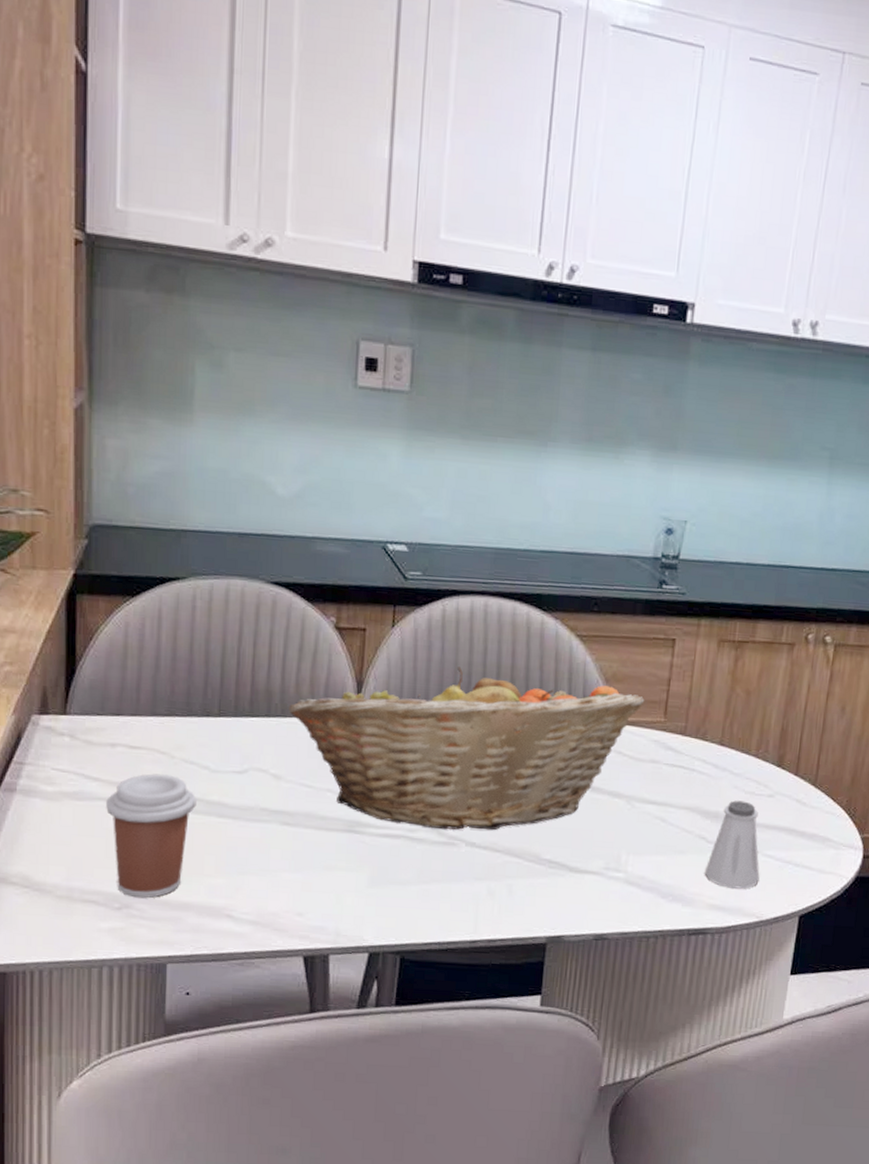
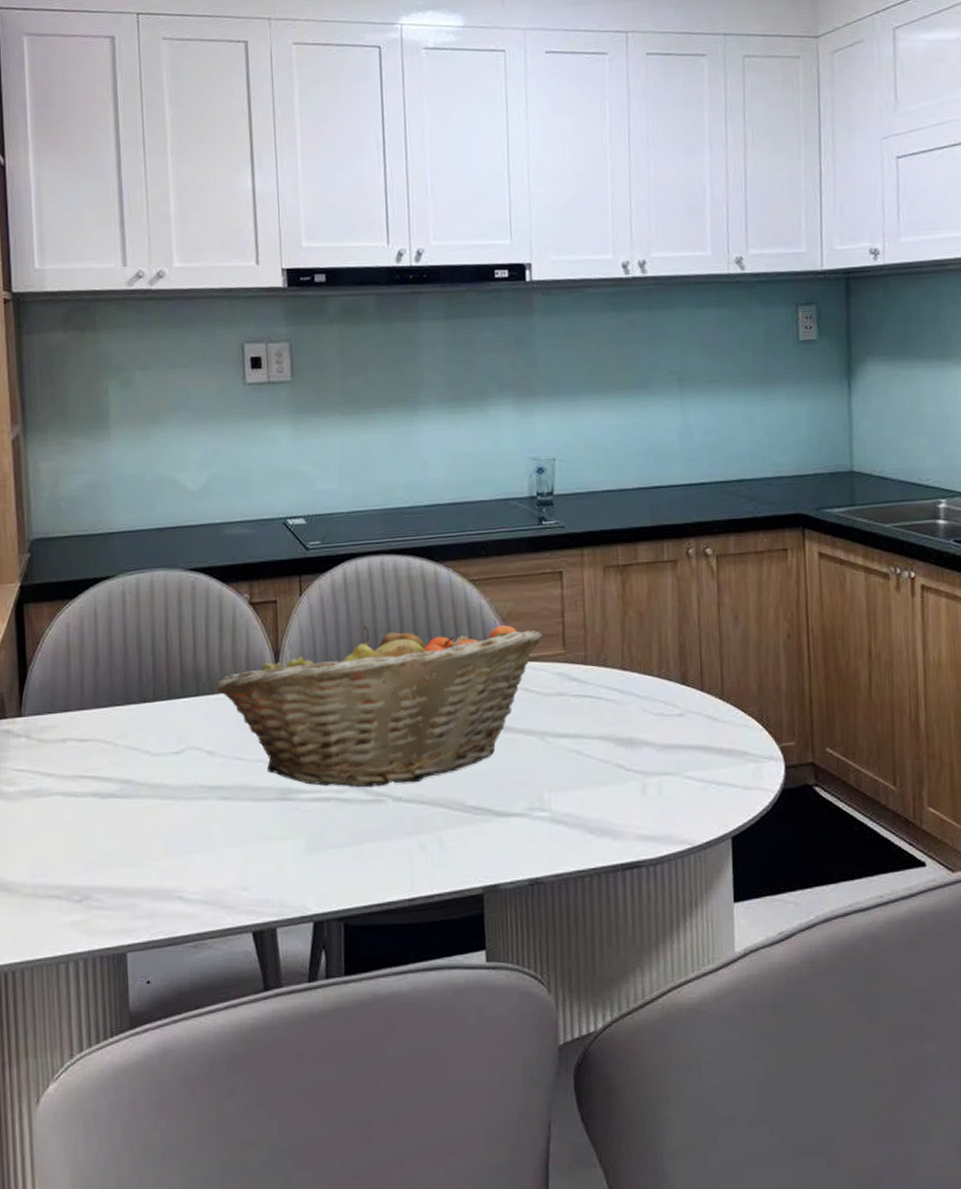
coffee cup: present [106,773,197,898] -> none [61,763,141,887]
saltshaker: present [704,800,760,889] -> none [628,723,684,816]

